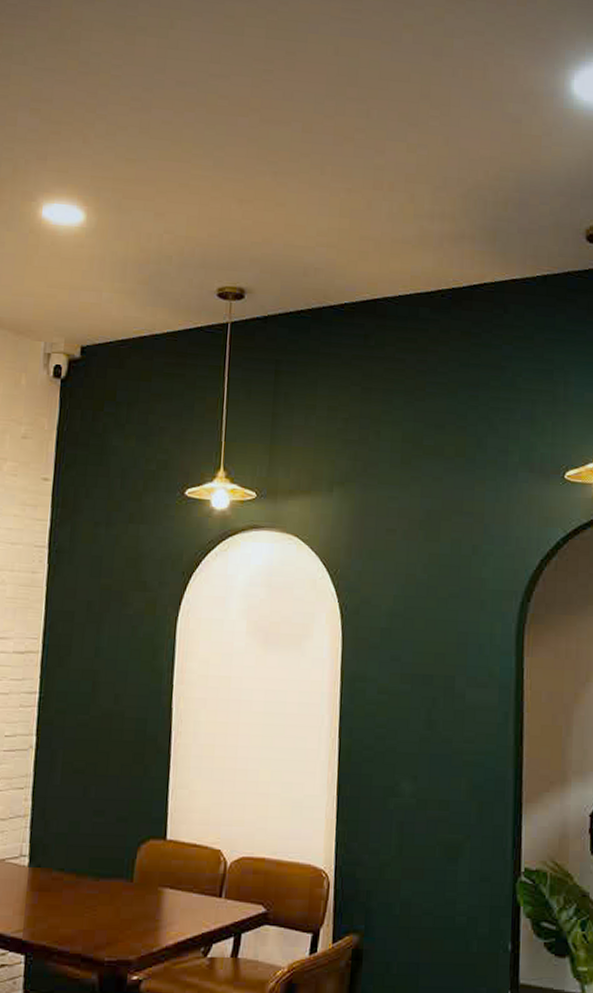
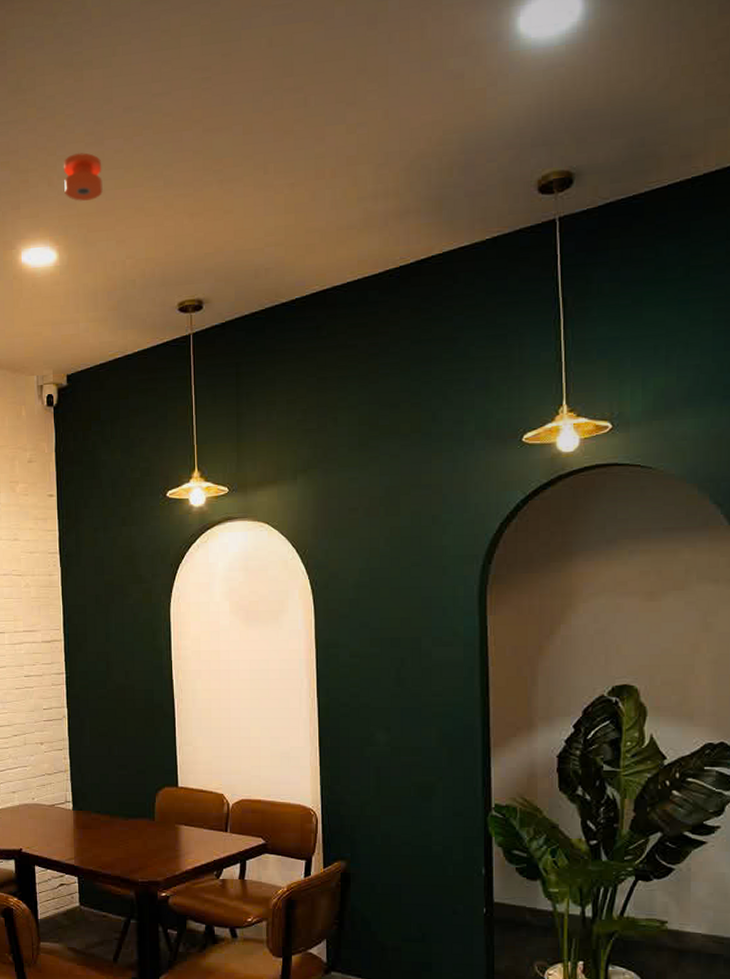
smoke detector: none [101,115,147,166] -> present [64,152,103,202]

